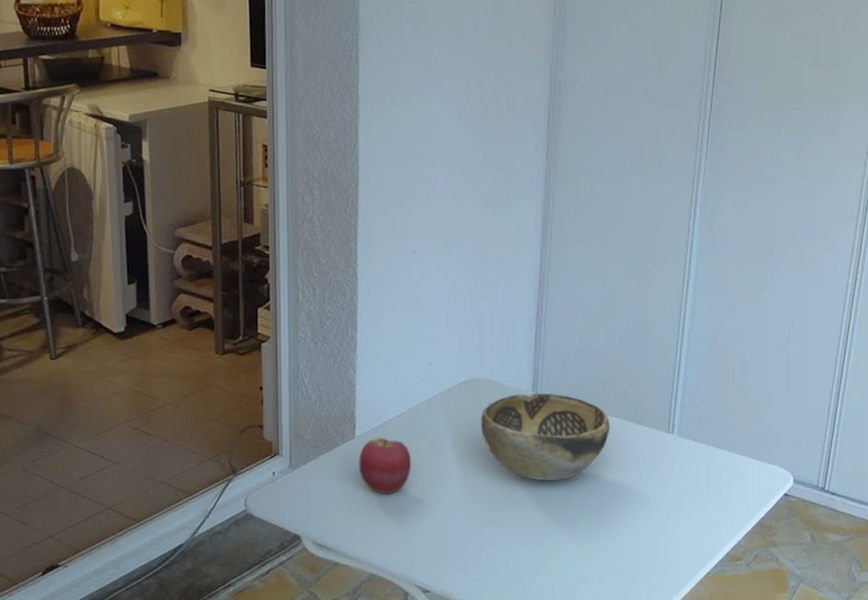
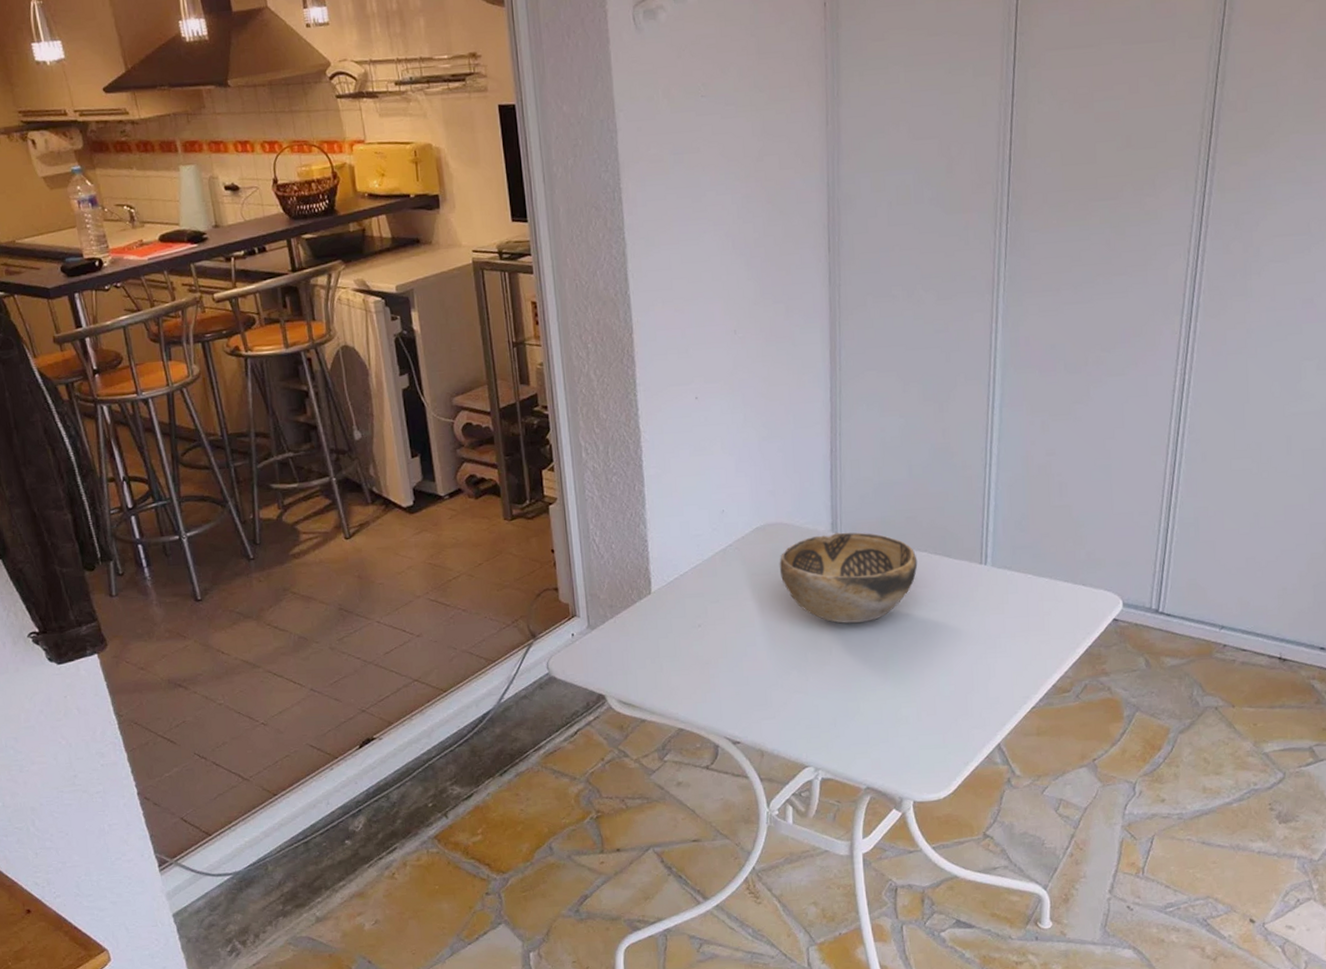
apple: present [359,437,411,494] -> none [657,591,711,648]

